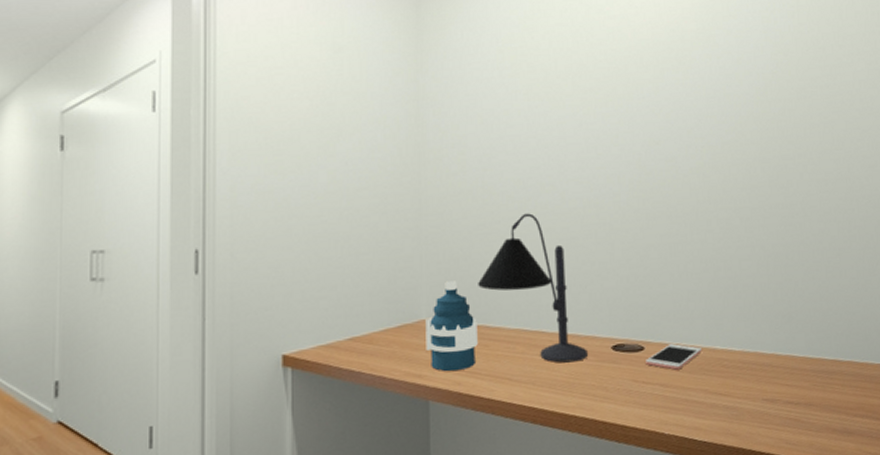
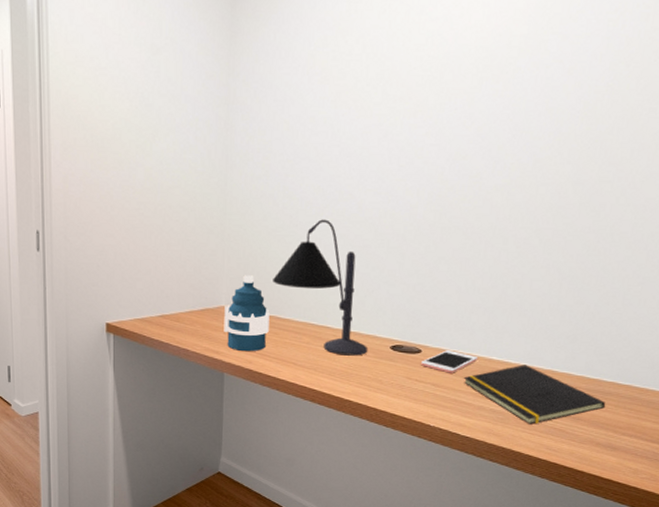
notepad: none [691,351,833,418] -> present [463,364,606,425]

